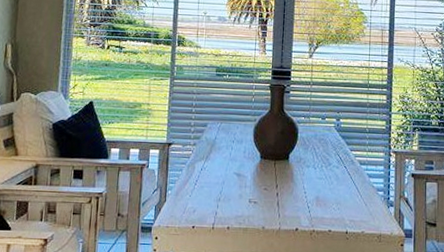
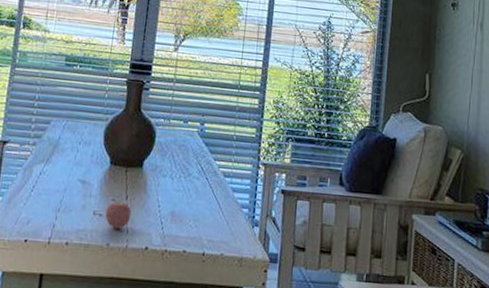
apple: none [259,189,282,214] -> present [105,200,132,230]

